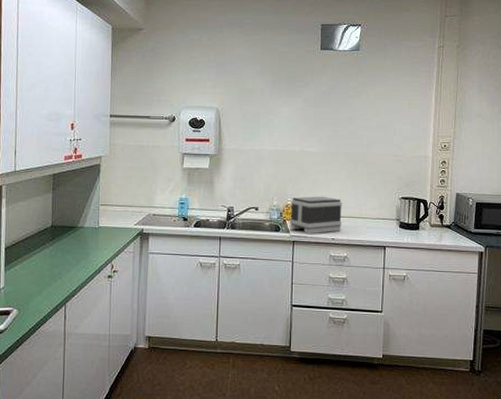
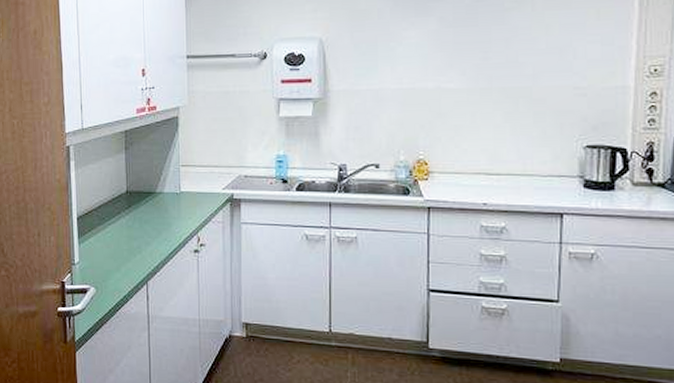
toaster: present [289,196,343,234] -> none [422,147,498,198]

